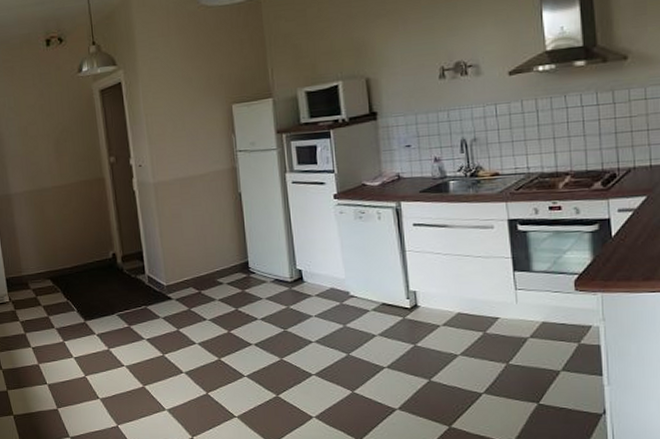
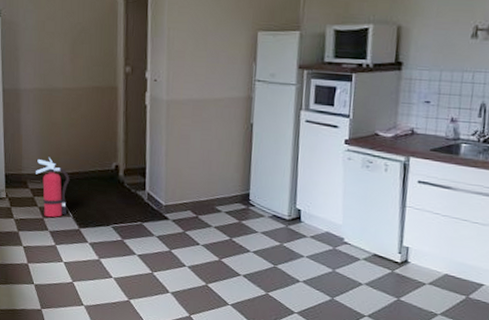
fire extinguisher: none [35,255,71,315] -> present [36,157,70,218]

